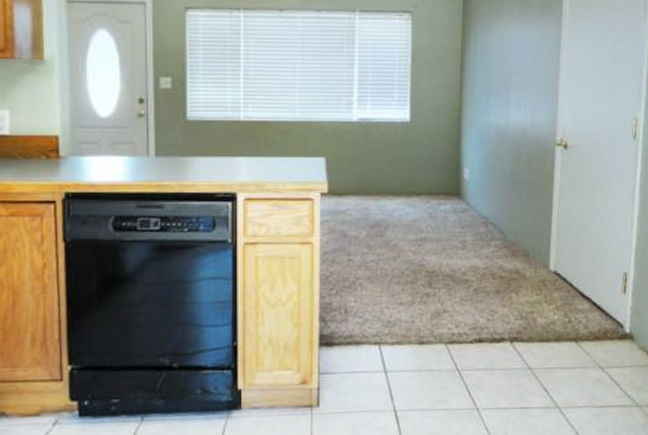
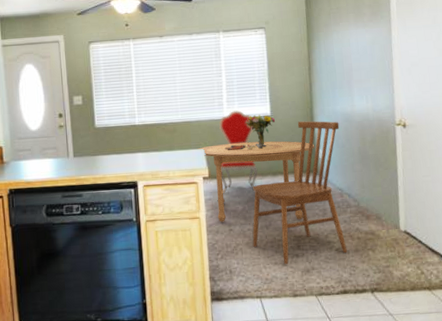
dining table: none [316,153,460,252] -> present [197,141,315,222]
dining chair: none [344,112,389,214] -> present [219,110,258,193]
dining chair: none [375,132,491,306] -> present [252,121,347,265]
bouquet: none [379,119,414,158] -> present [245,114,275,146]

